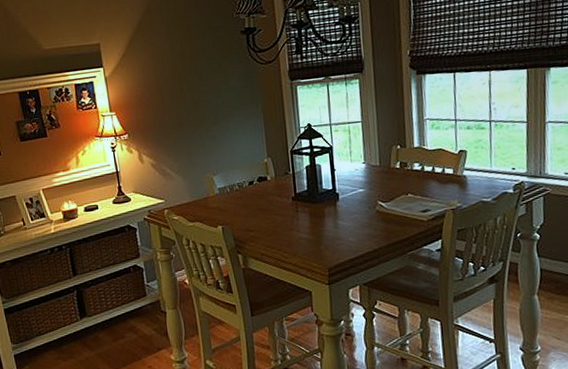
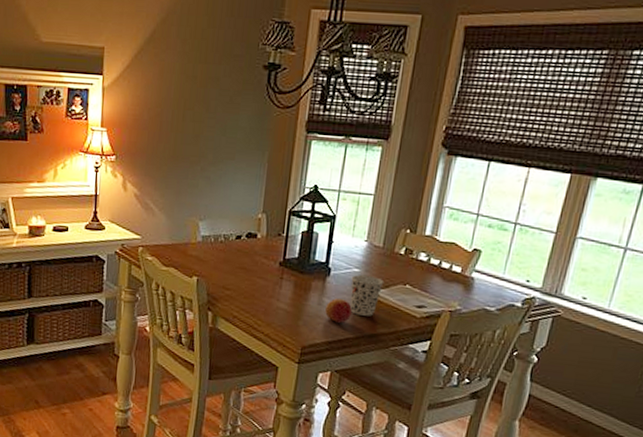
fruit: none [342,218,367,241] -> present [325,298,353,323]
cup: none [358,193,388,230] -> present [350,275,383,316]

